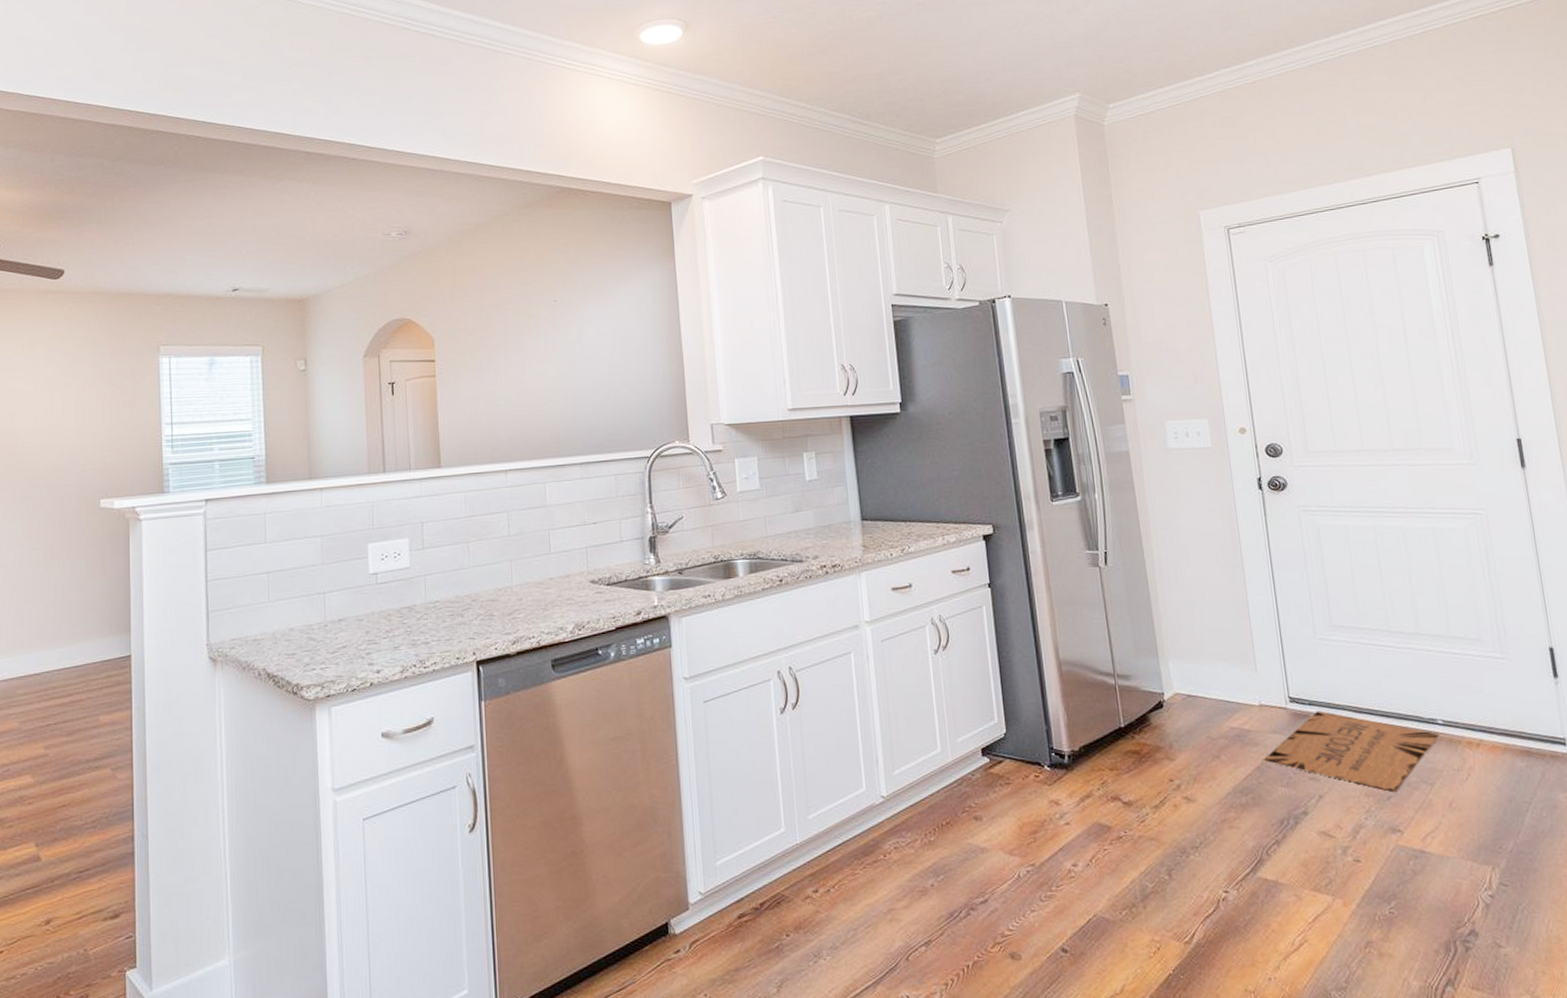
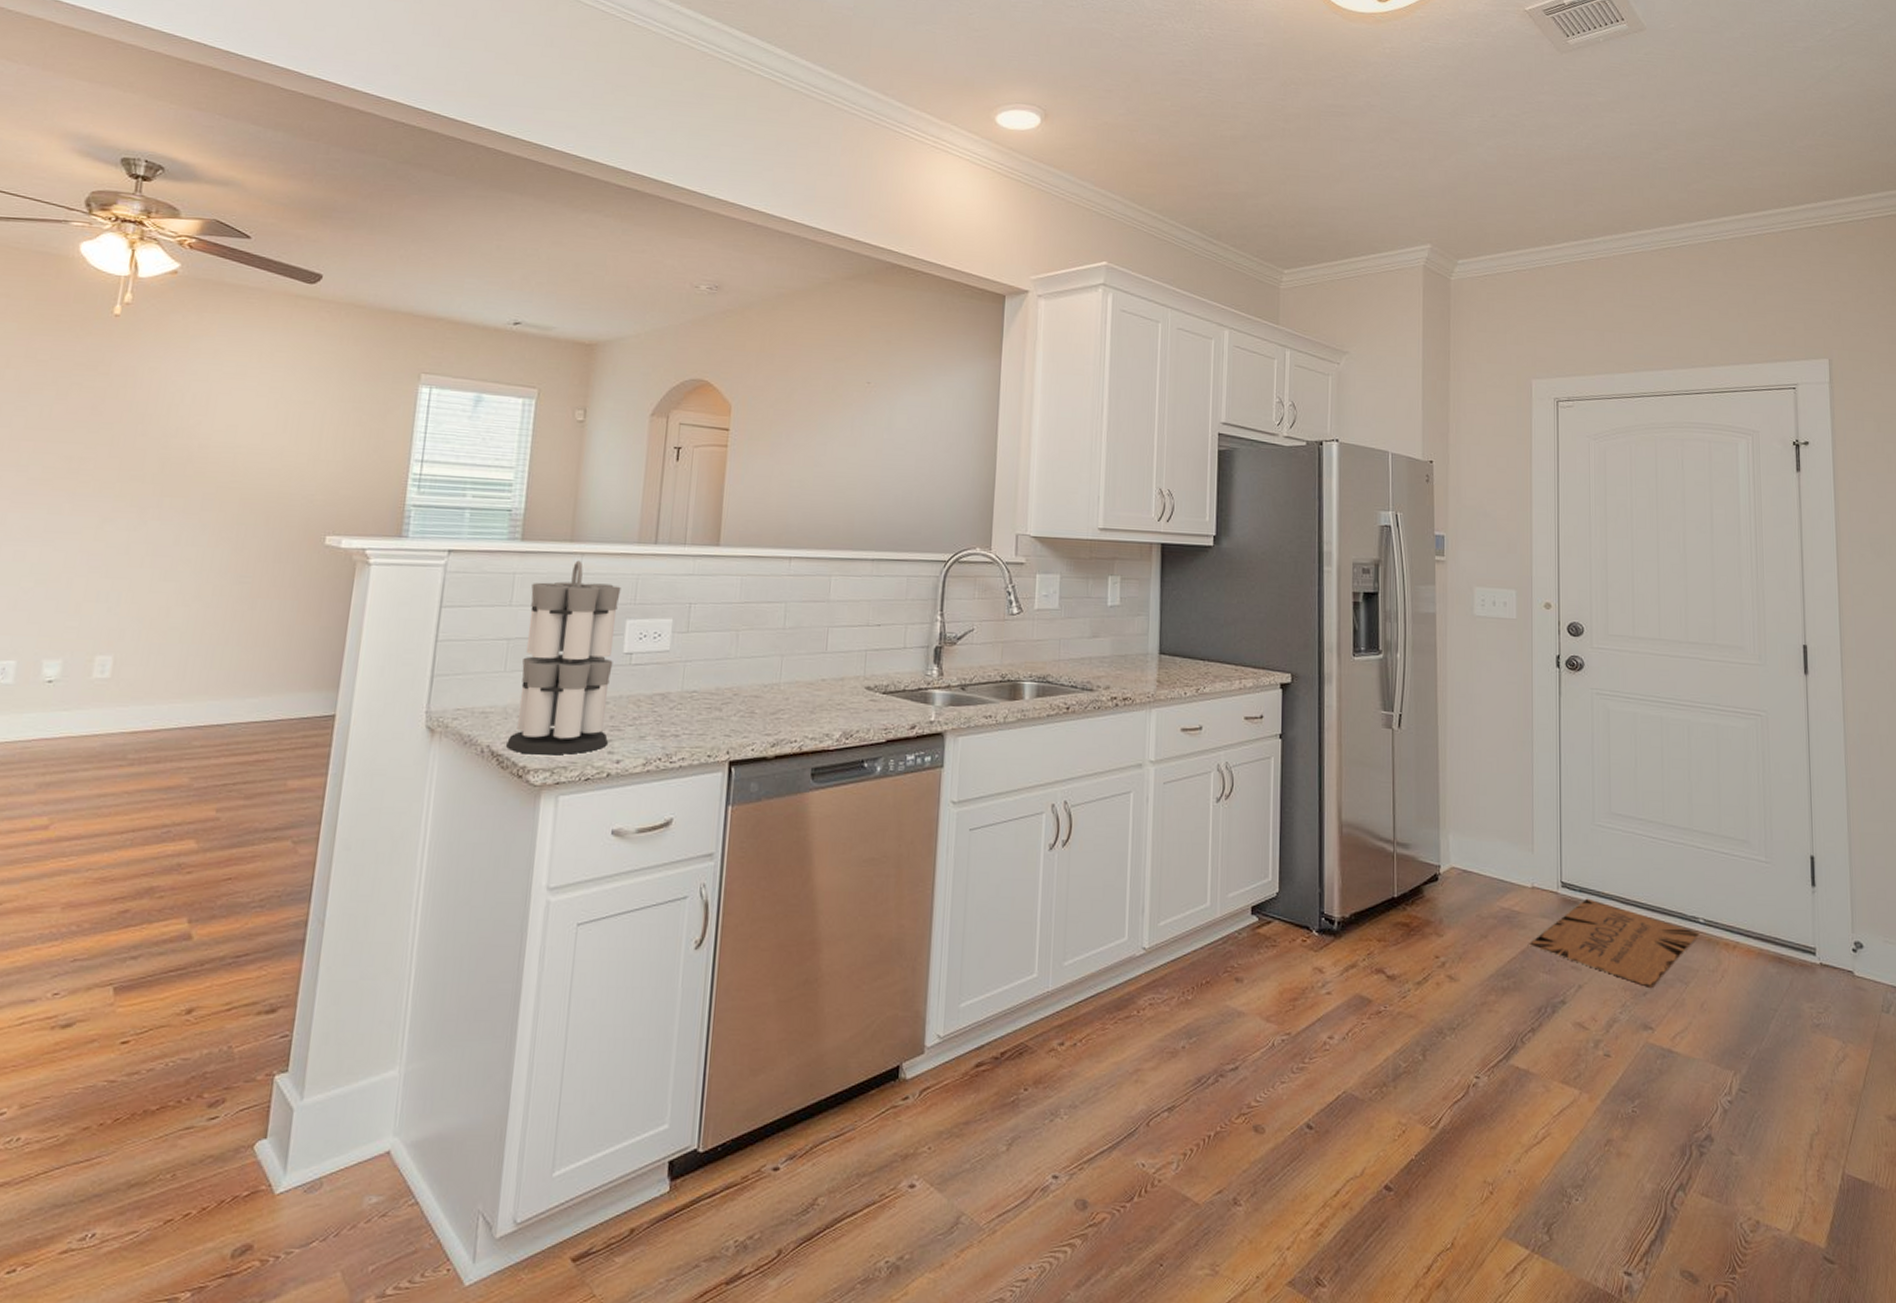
spice rack: none [278,495,368,673] -> present [505,560,621,756]

